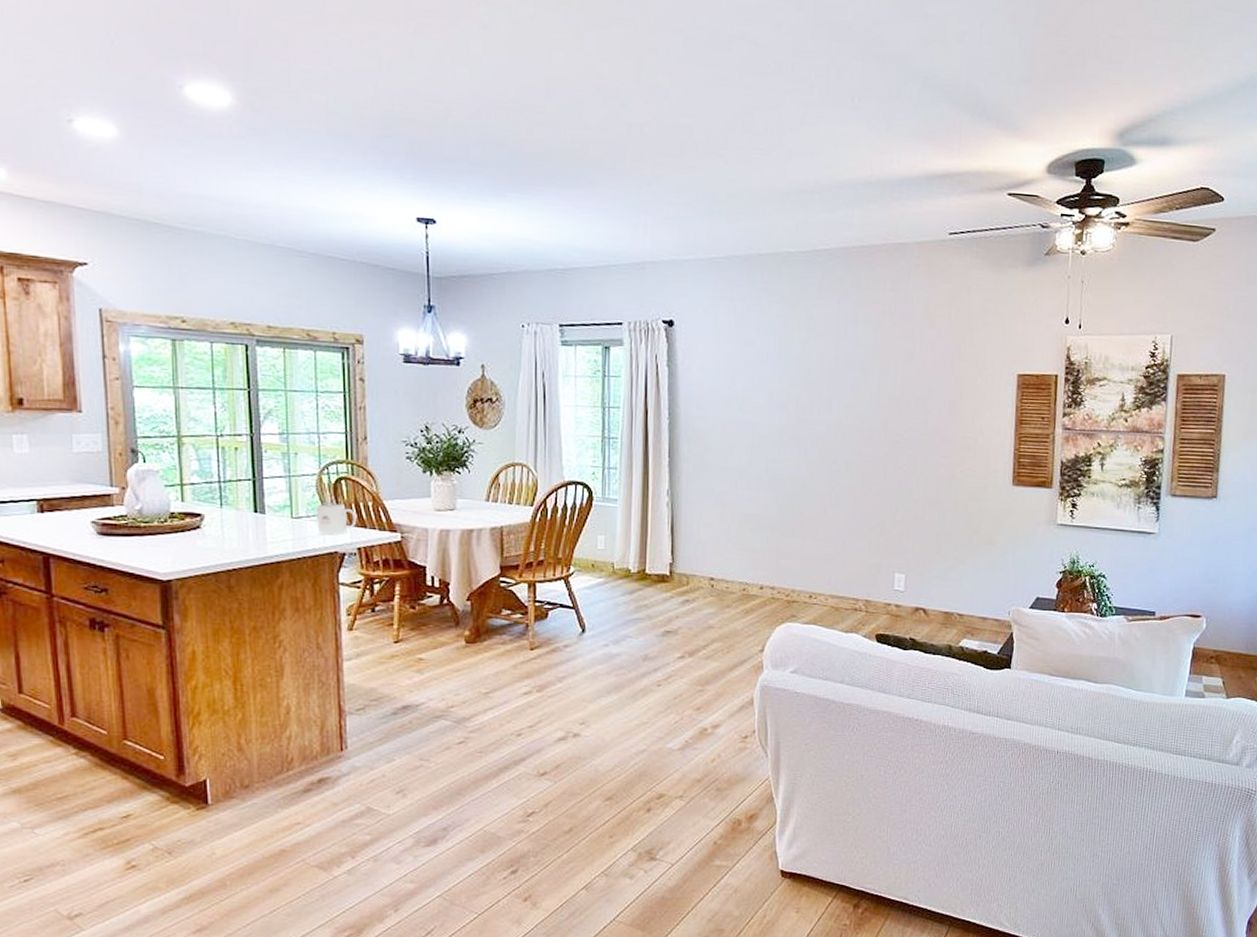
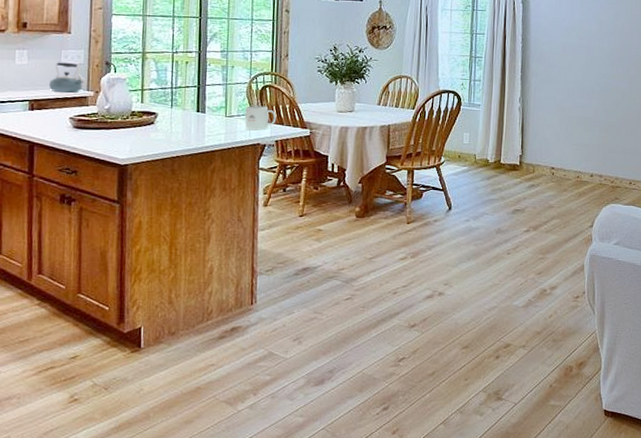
kettle: none [61,449,108,491] -> present [49,62,86,94]

